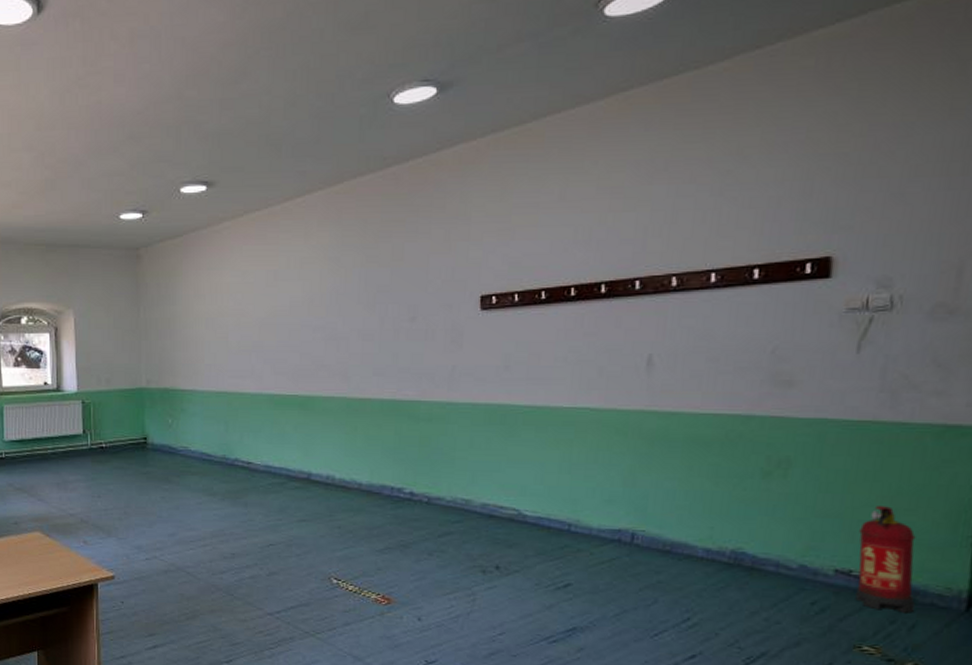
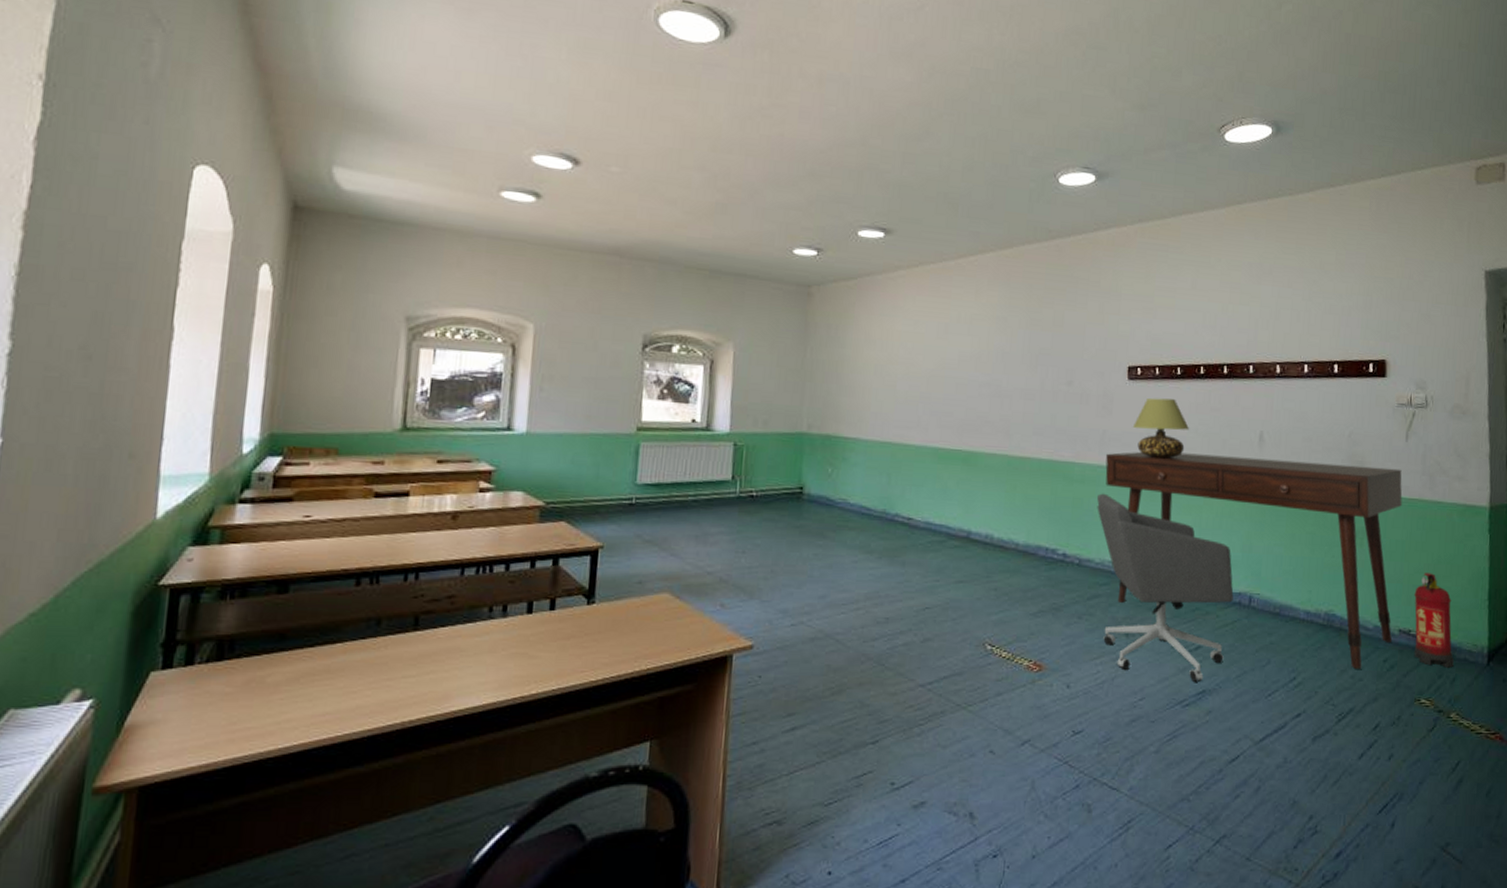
office chair: none [447,431,612,619] -> present [1097,493,1234,682]
desk: none [455,384,849,611] -> present [1105,452,1403,669]
table lamp: none [488,327,558,391] -> present [1133,398,1190,459]

